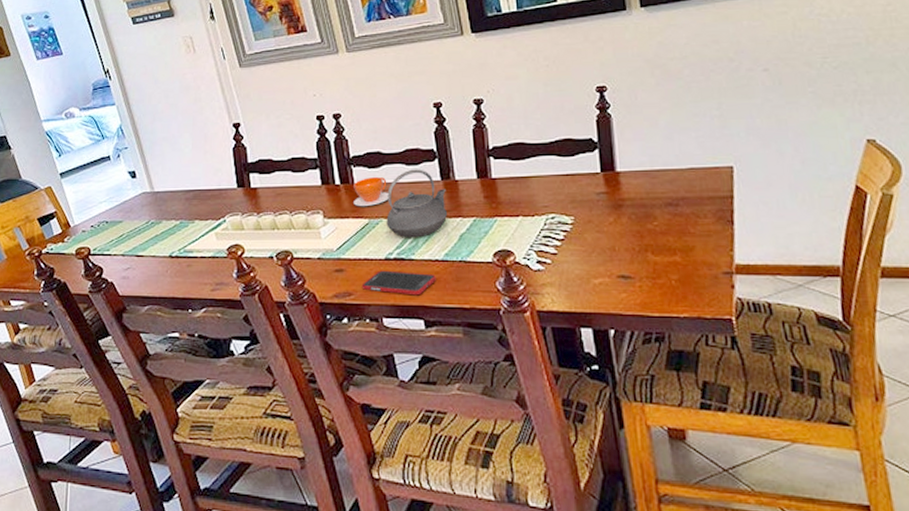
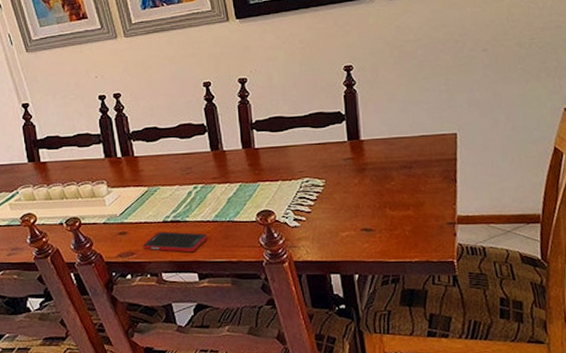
teacup: present [354,177,389,207] -> none [134,150,165,177]
teapot: present [386,169,448,238] -> none [163,141,217,203]

